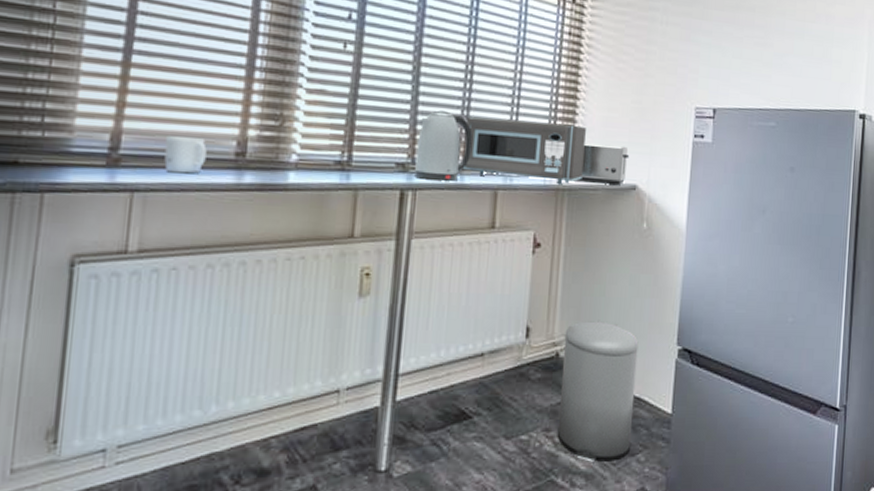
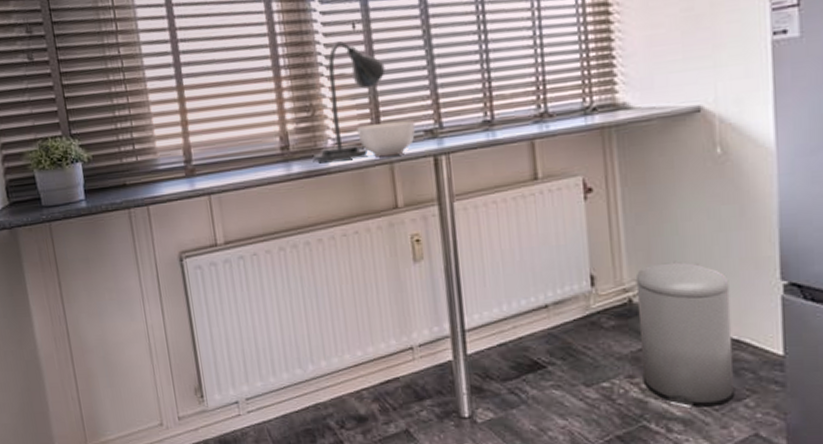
mug: present [164,136,207,174] -> none [224,140,259,174]
desk lamp: none [270,57,369,179] -> present [312,41,385,163]
bowl: none [326,146,389,183] -> present [357,120,416,157]
kettle: present [415,110,473,181] -> none [441,68,499,142]
microwave: present [463,117,586,185] -> none [488,52,630,127]
toaster: present [578,143,630,186] -> none [625,64,687,114]

